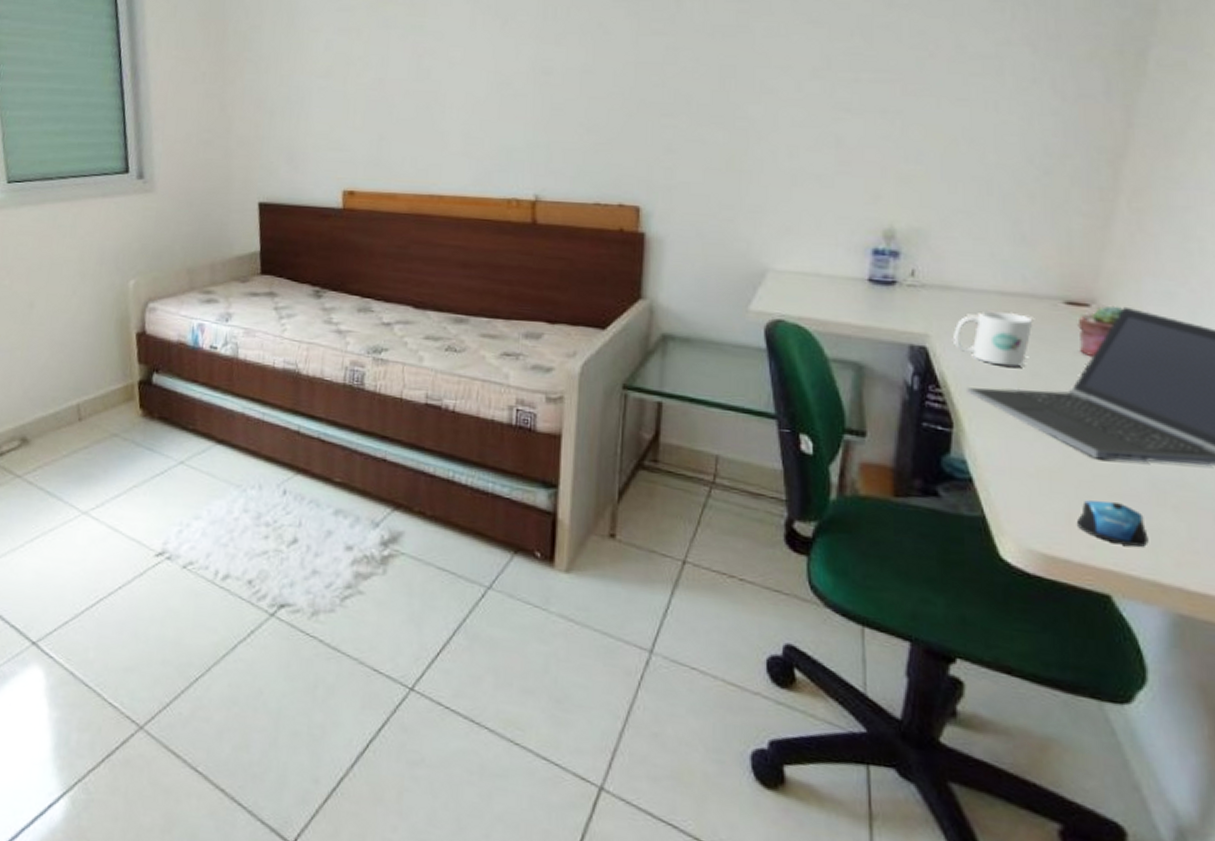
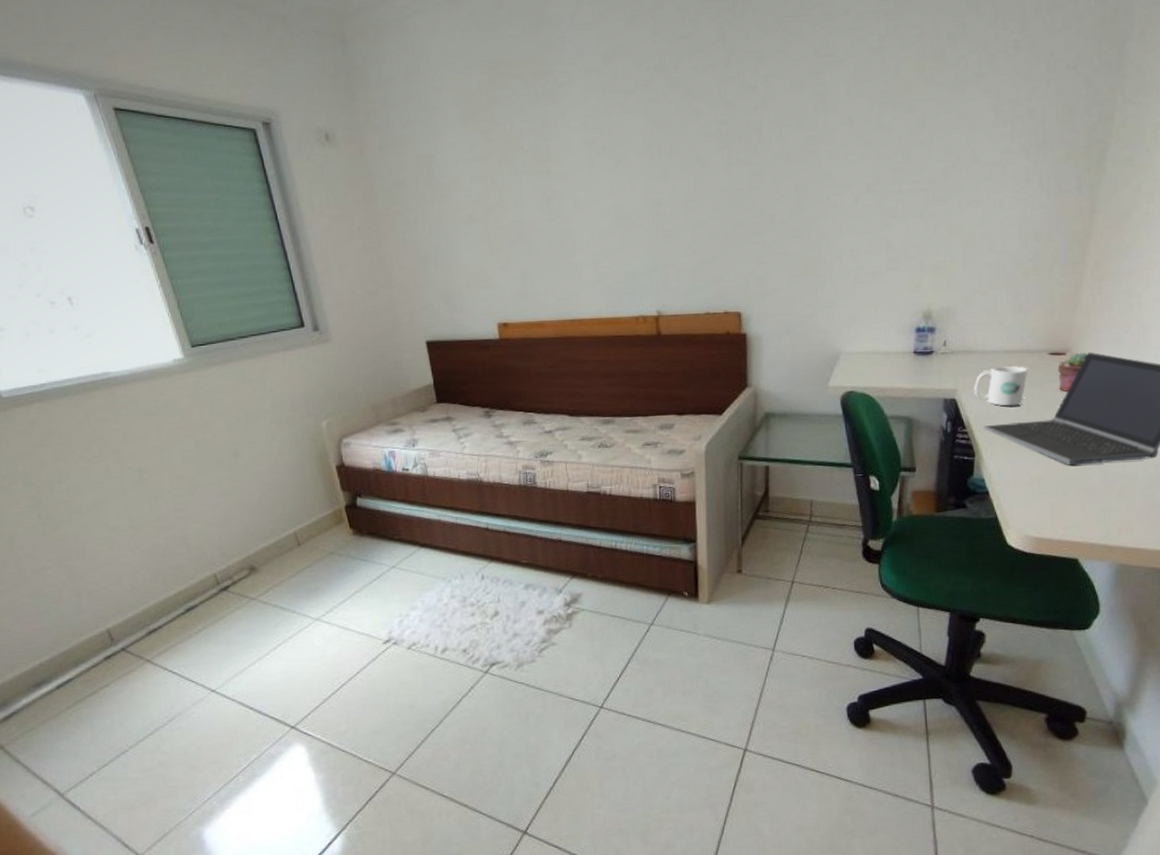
computer mouse: present [1077,500,1149,547] -> none [1057,494,1102,523]

